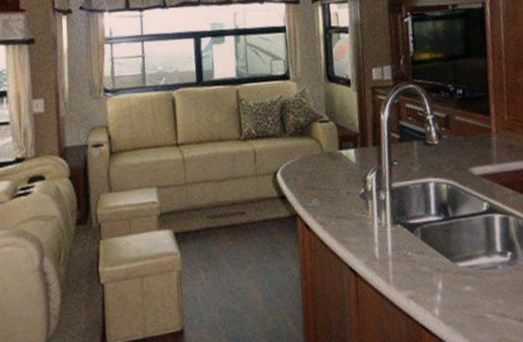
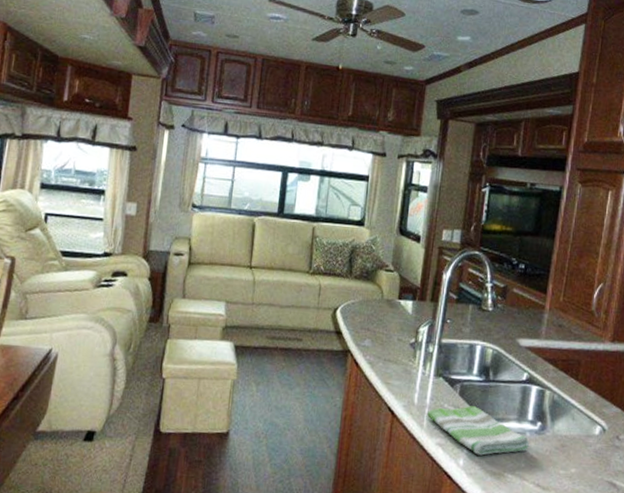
dish towel: none [390,248,504,301] -> present [426,406,530,456]

